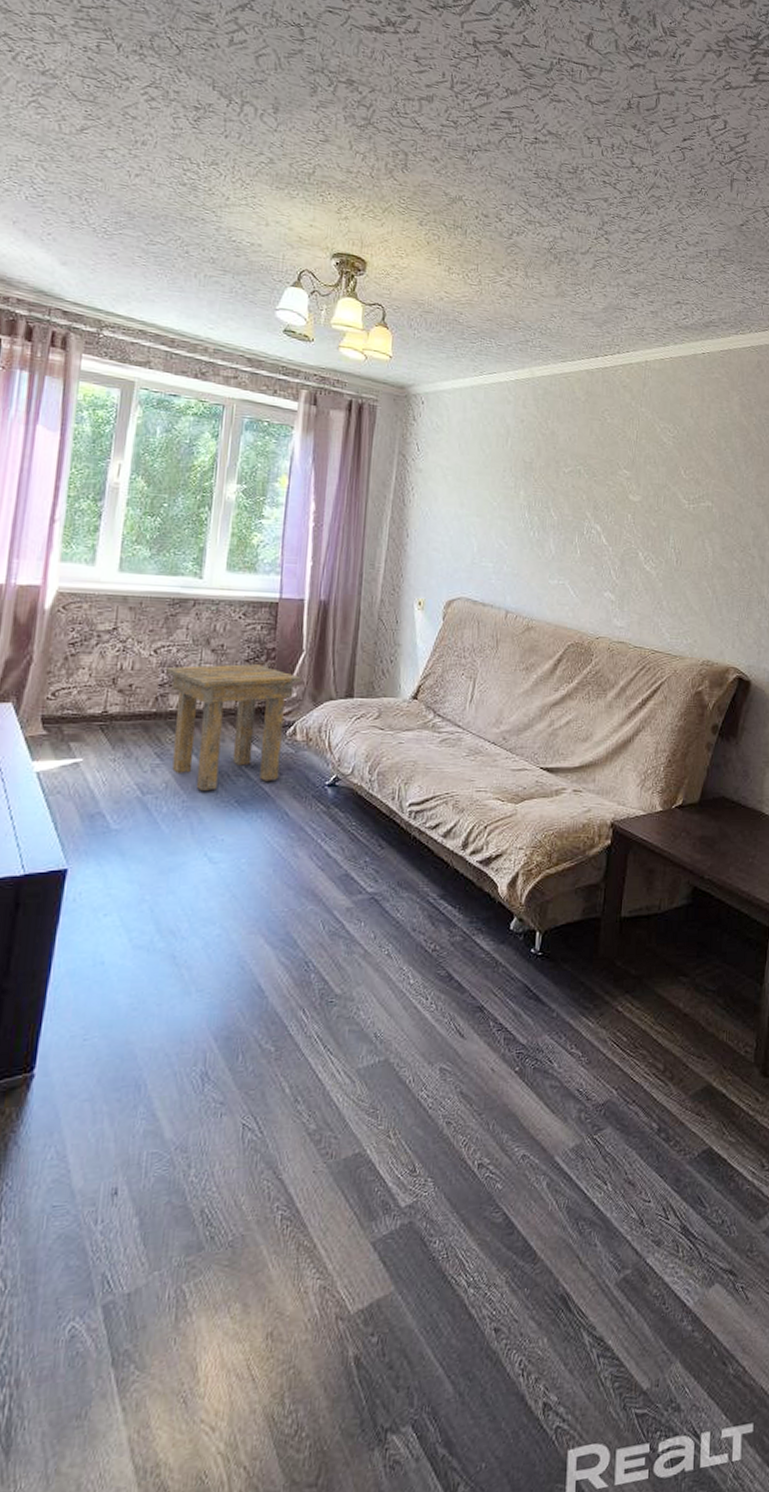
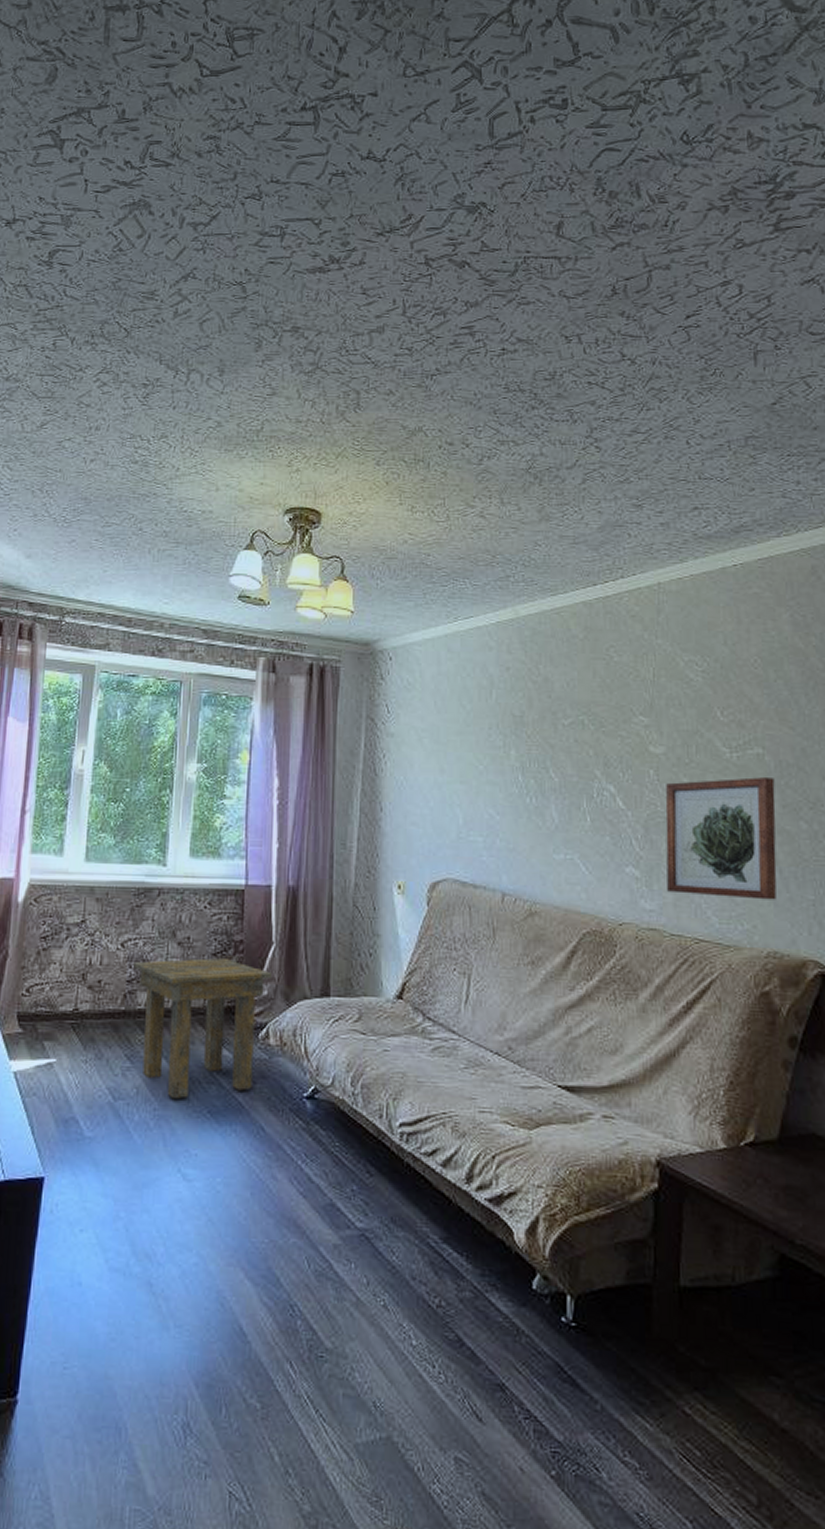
wall art: none [634,524,718,621] -> present [665,777,777,900]

